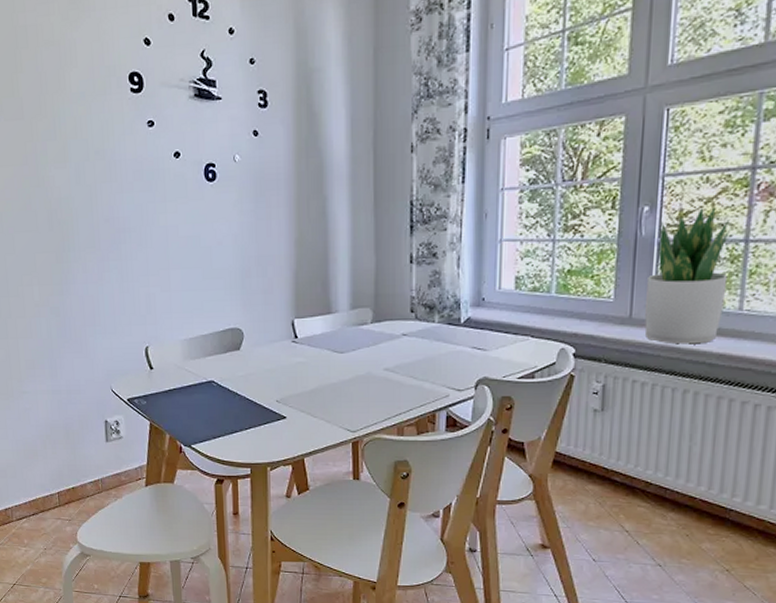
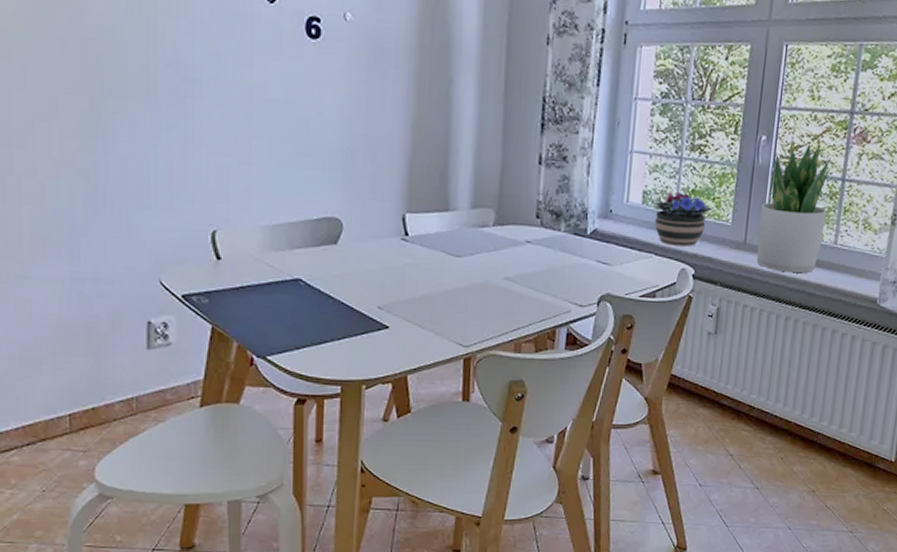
potted flower: none [523,274,592,327] -> present [650,192,713,247]

